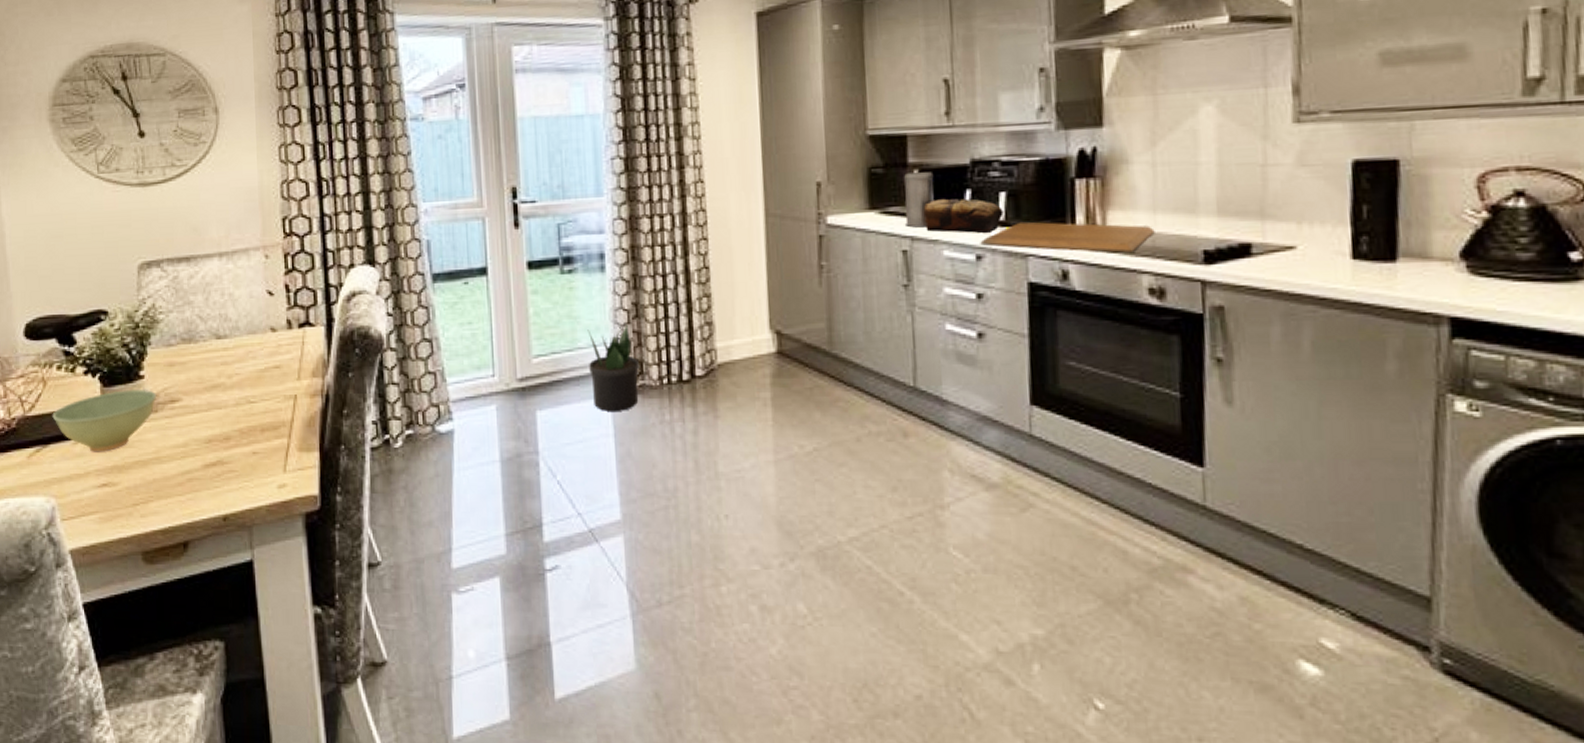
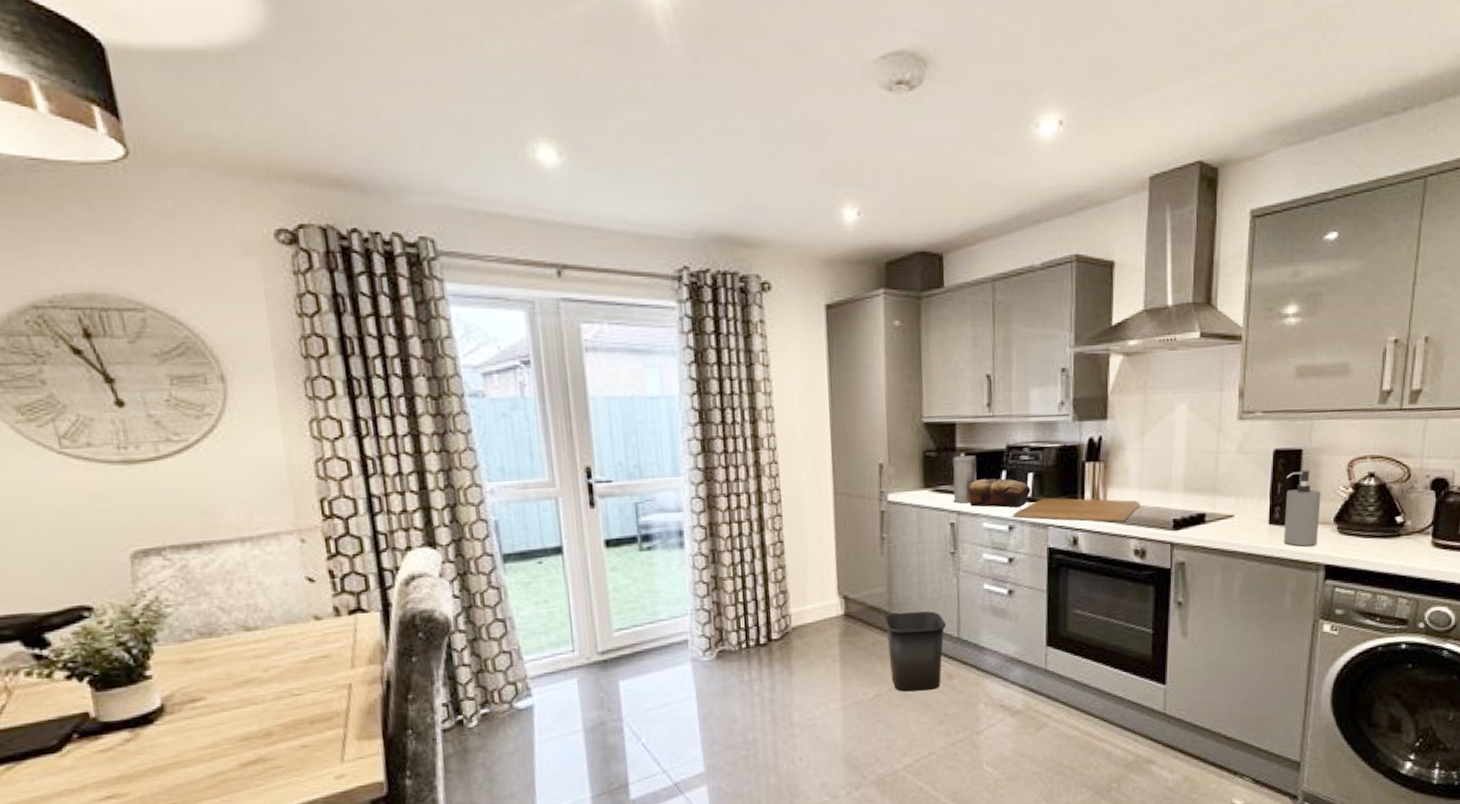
bowl: present [52,389,157,452] -> none [25,690,172,764]
planter: present [587,324,639,411] -> none [668,596,719,677]
waste bin: none [822,353,899,448] -> present [883,611,946,692]
soap dispenser: none [1375,187,1435,291] -> present [1283,470,1321,547]

